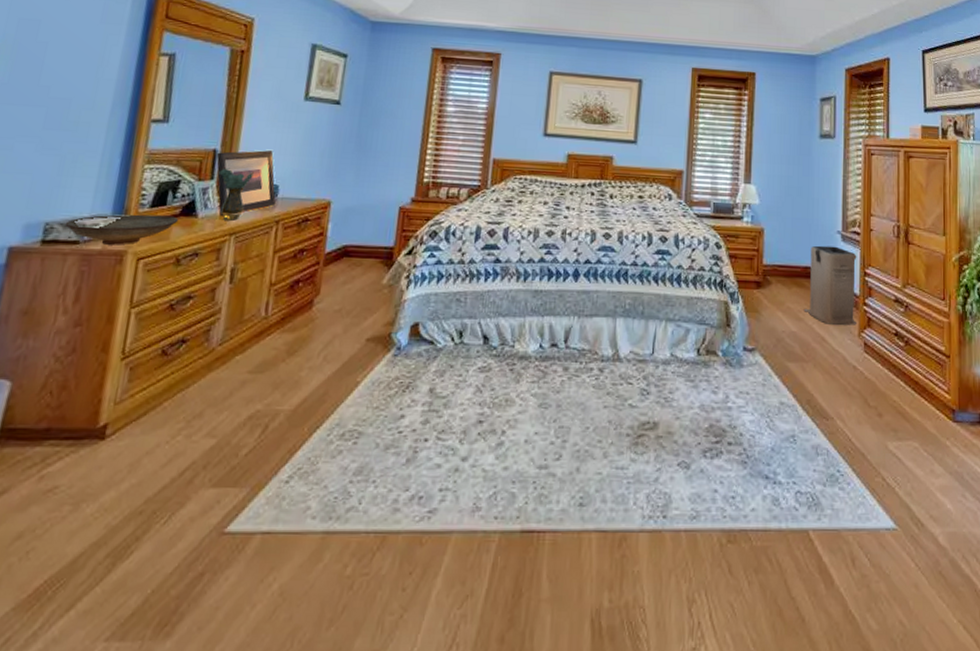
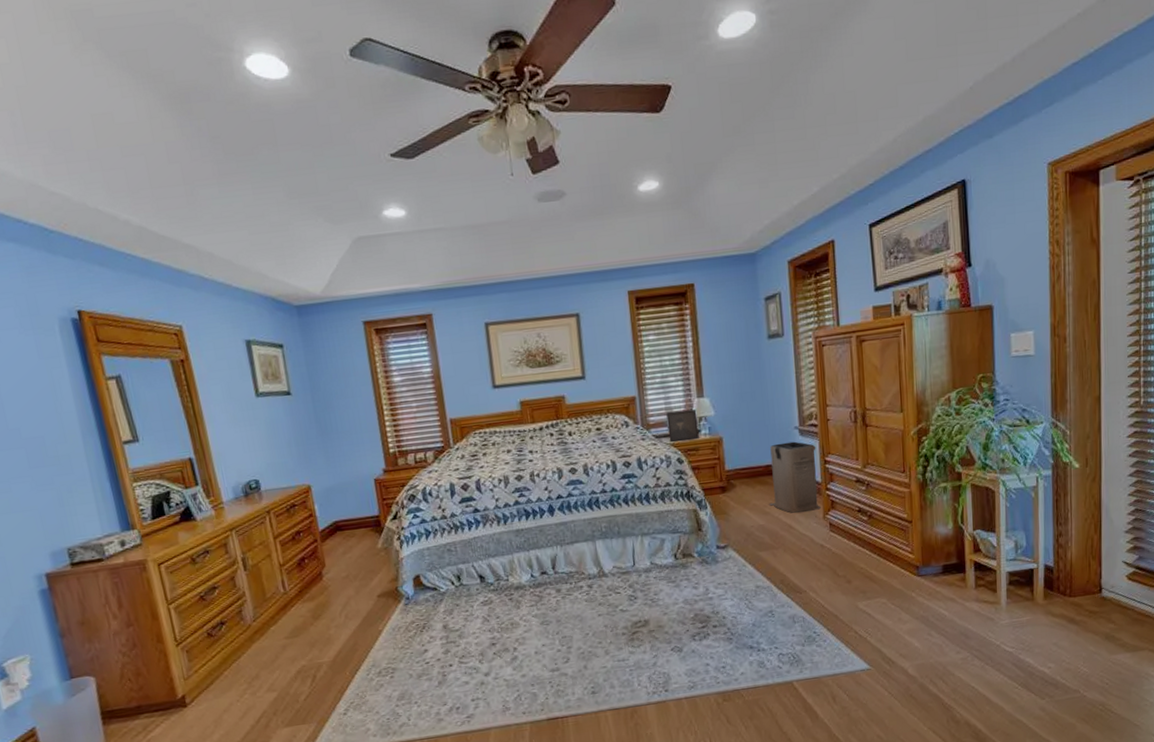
decorative bowl: present [65,214,179,245] -> none [84,523,181,558]
picture frame: present [216,150,276,217] -> none [193,450,261,517]
vase: present [219,166,254,221] -> none [201,471,235,519]
picture frame: none [710,193,742,225] -> present [666,409,699,442]

